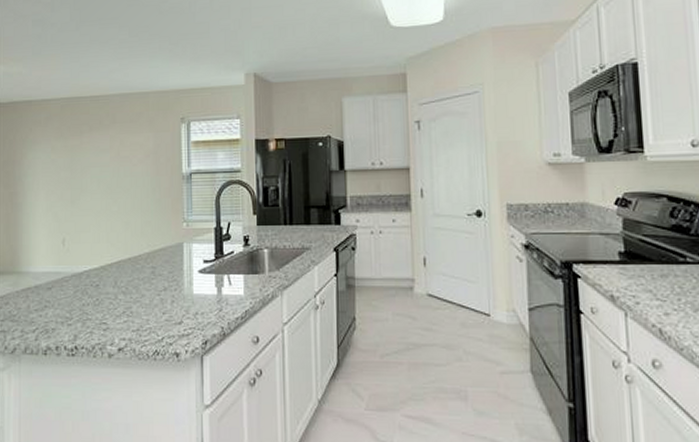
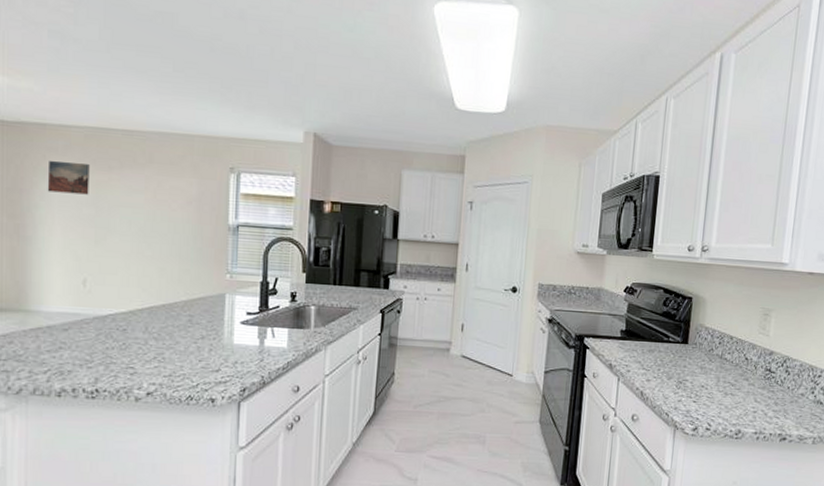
wall art: none [33,132,66,161] -> present [47,161,90,195]

